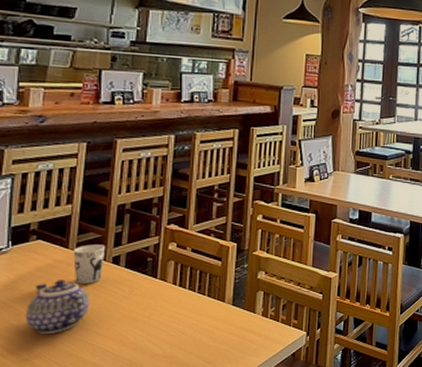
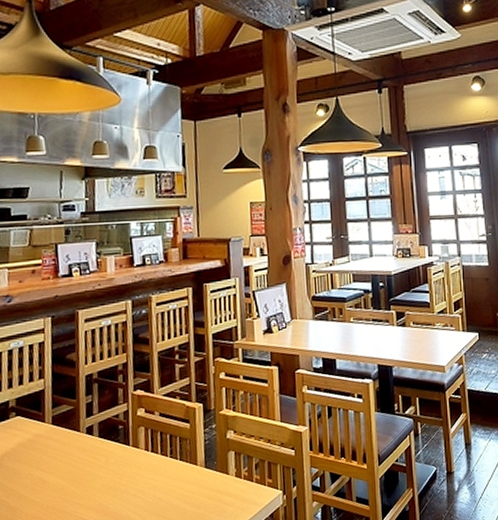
teapot: present [26,280,90,334] -> none [13,453,70,508]
cup: present [73,244,106,284] -> none [49,416,79,457]

